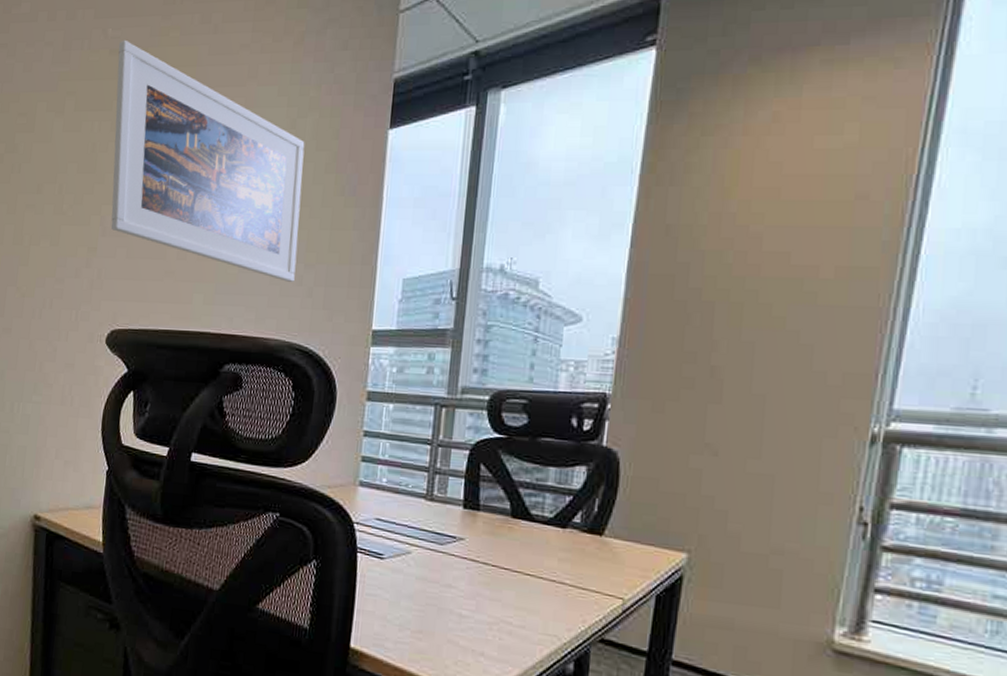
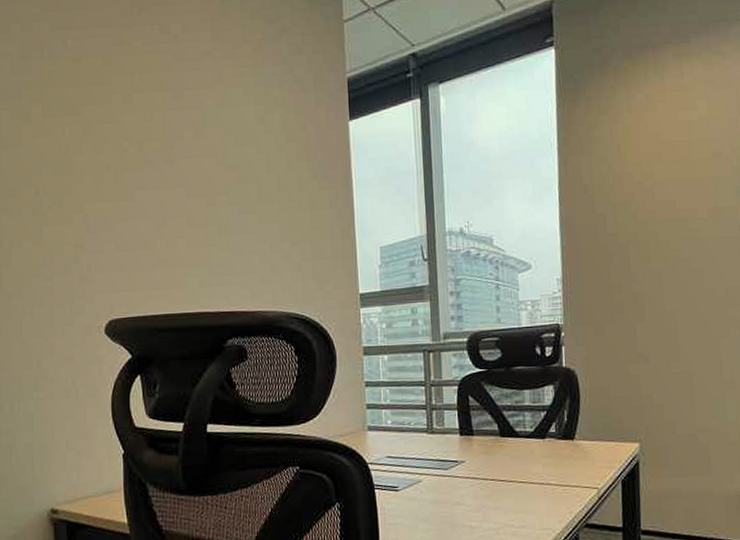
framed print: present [110,39,305,282] -> none [80,49,283,259]

